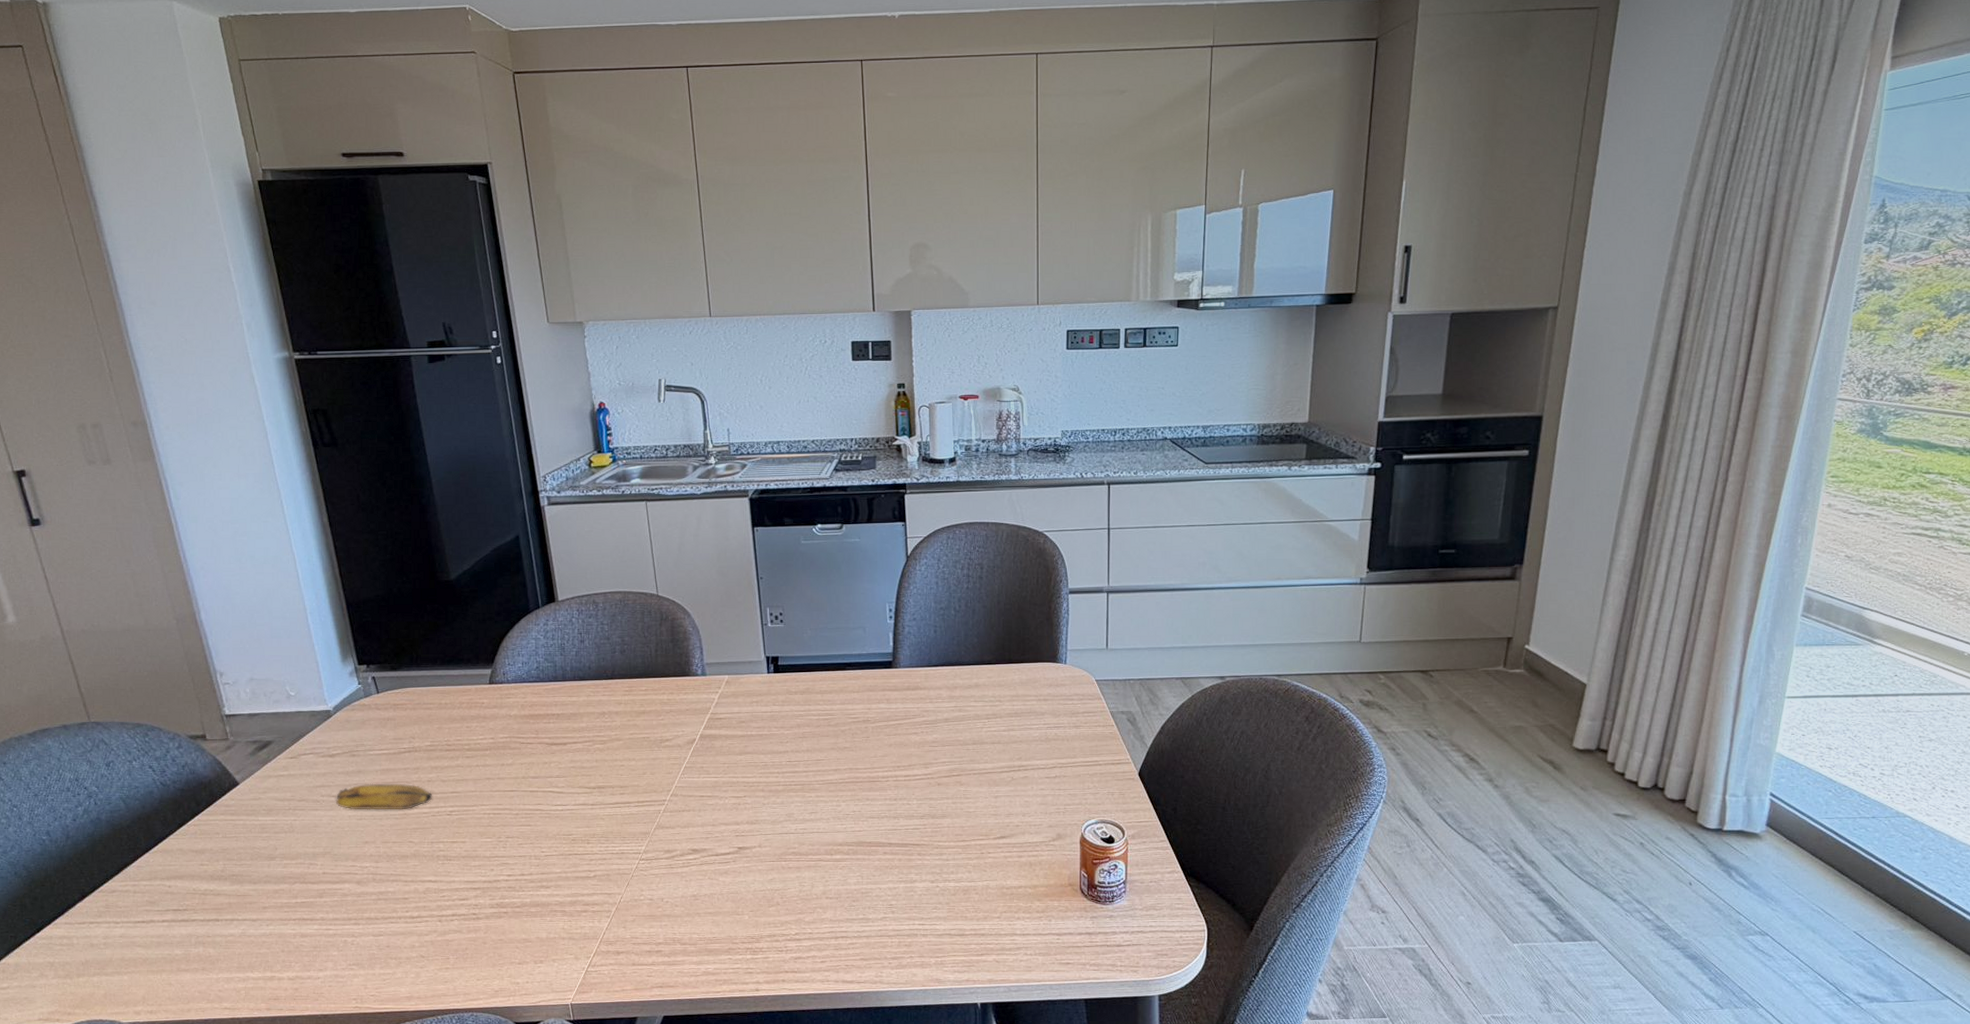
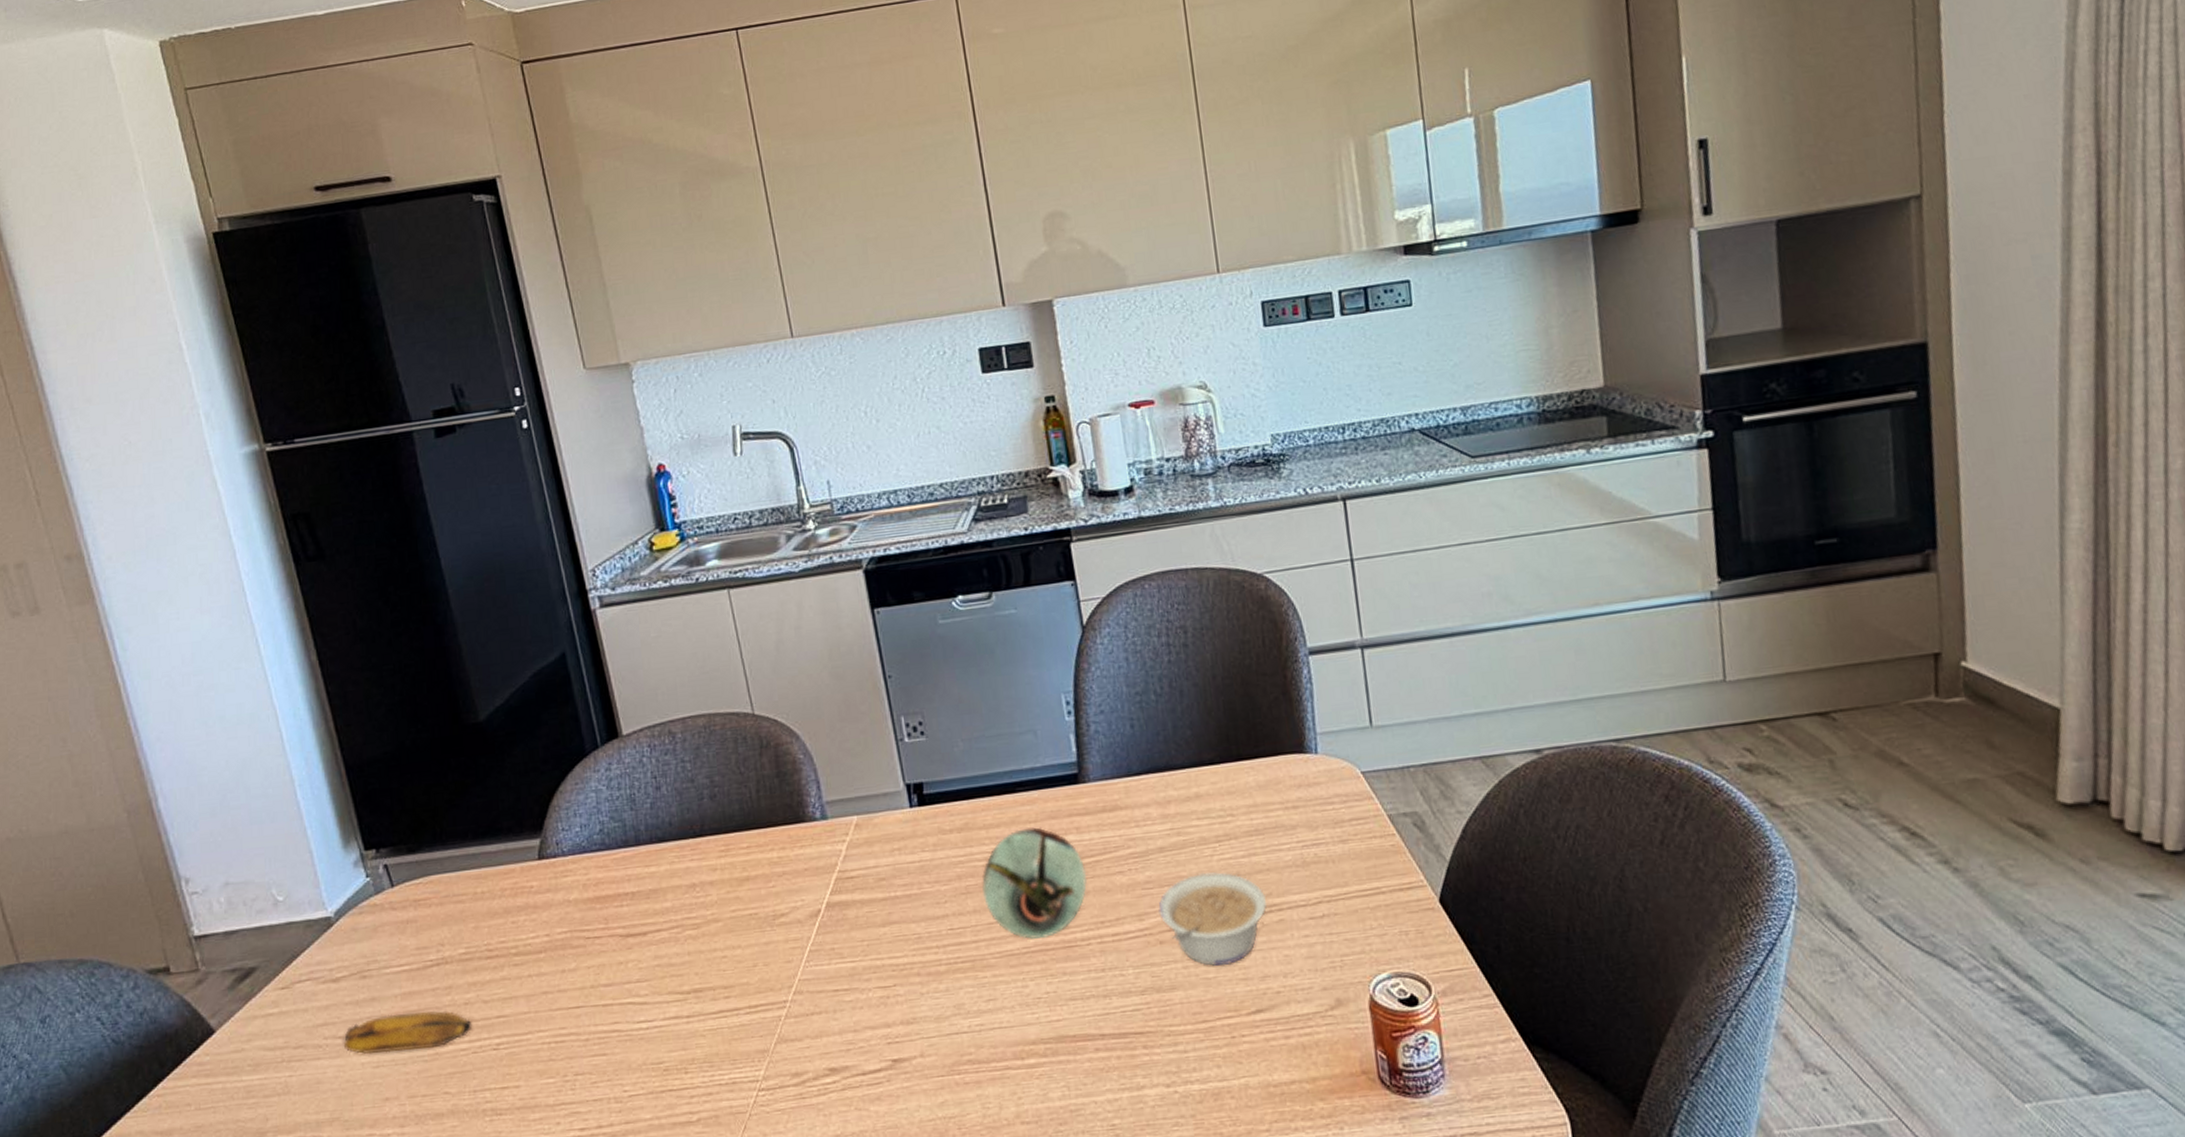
flower: none [814,696,891,774] -> present [981,827,1087,940]
legume: none [940,739,1016,804] -> present [1158,872,1267,966]

